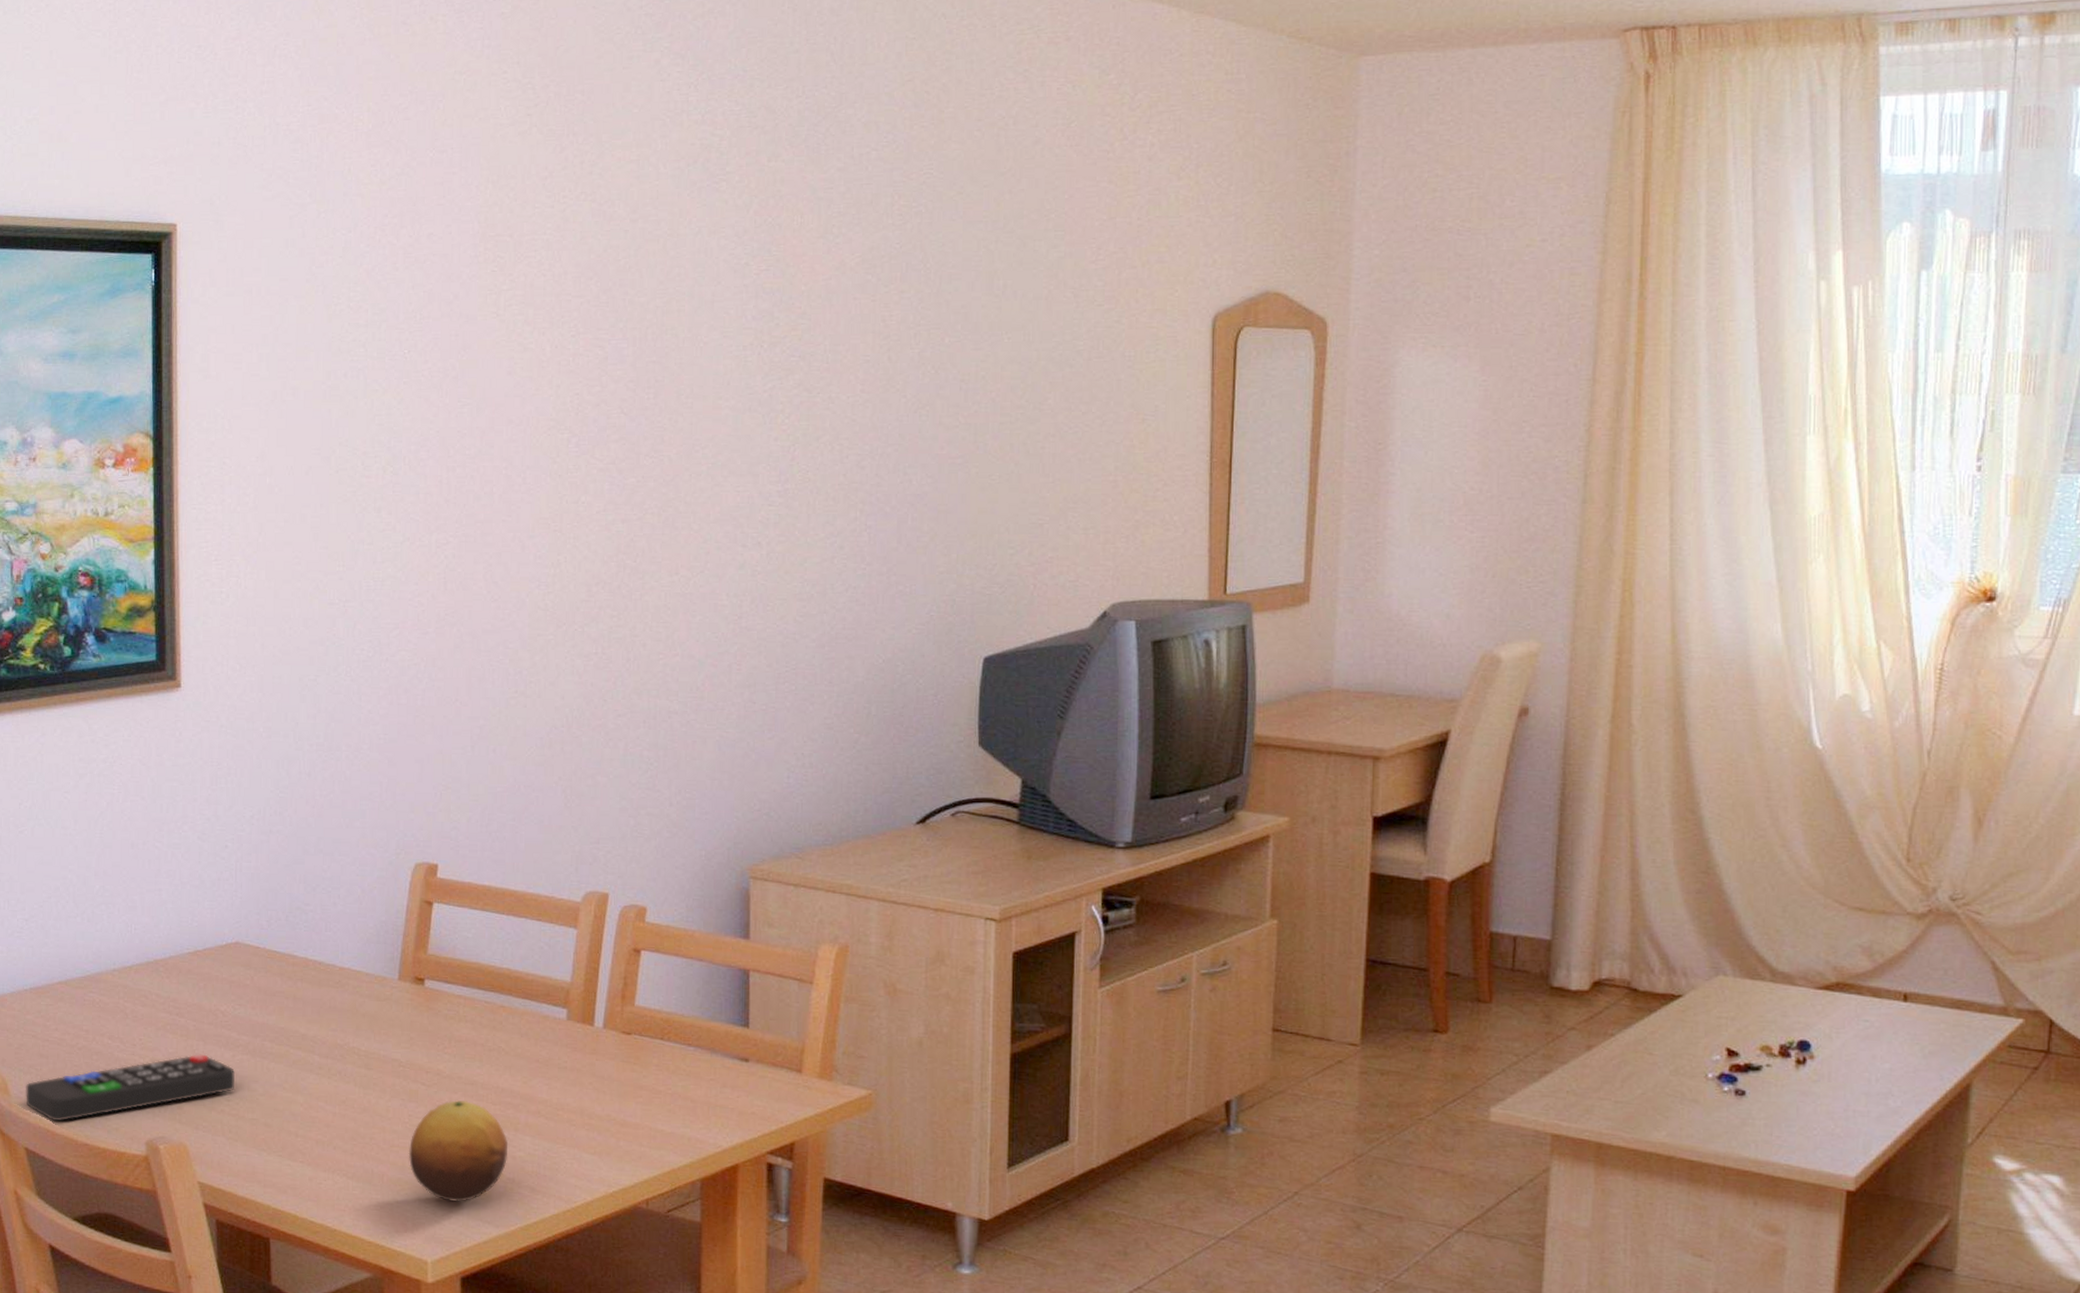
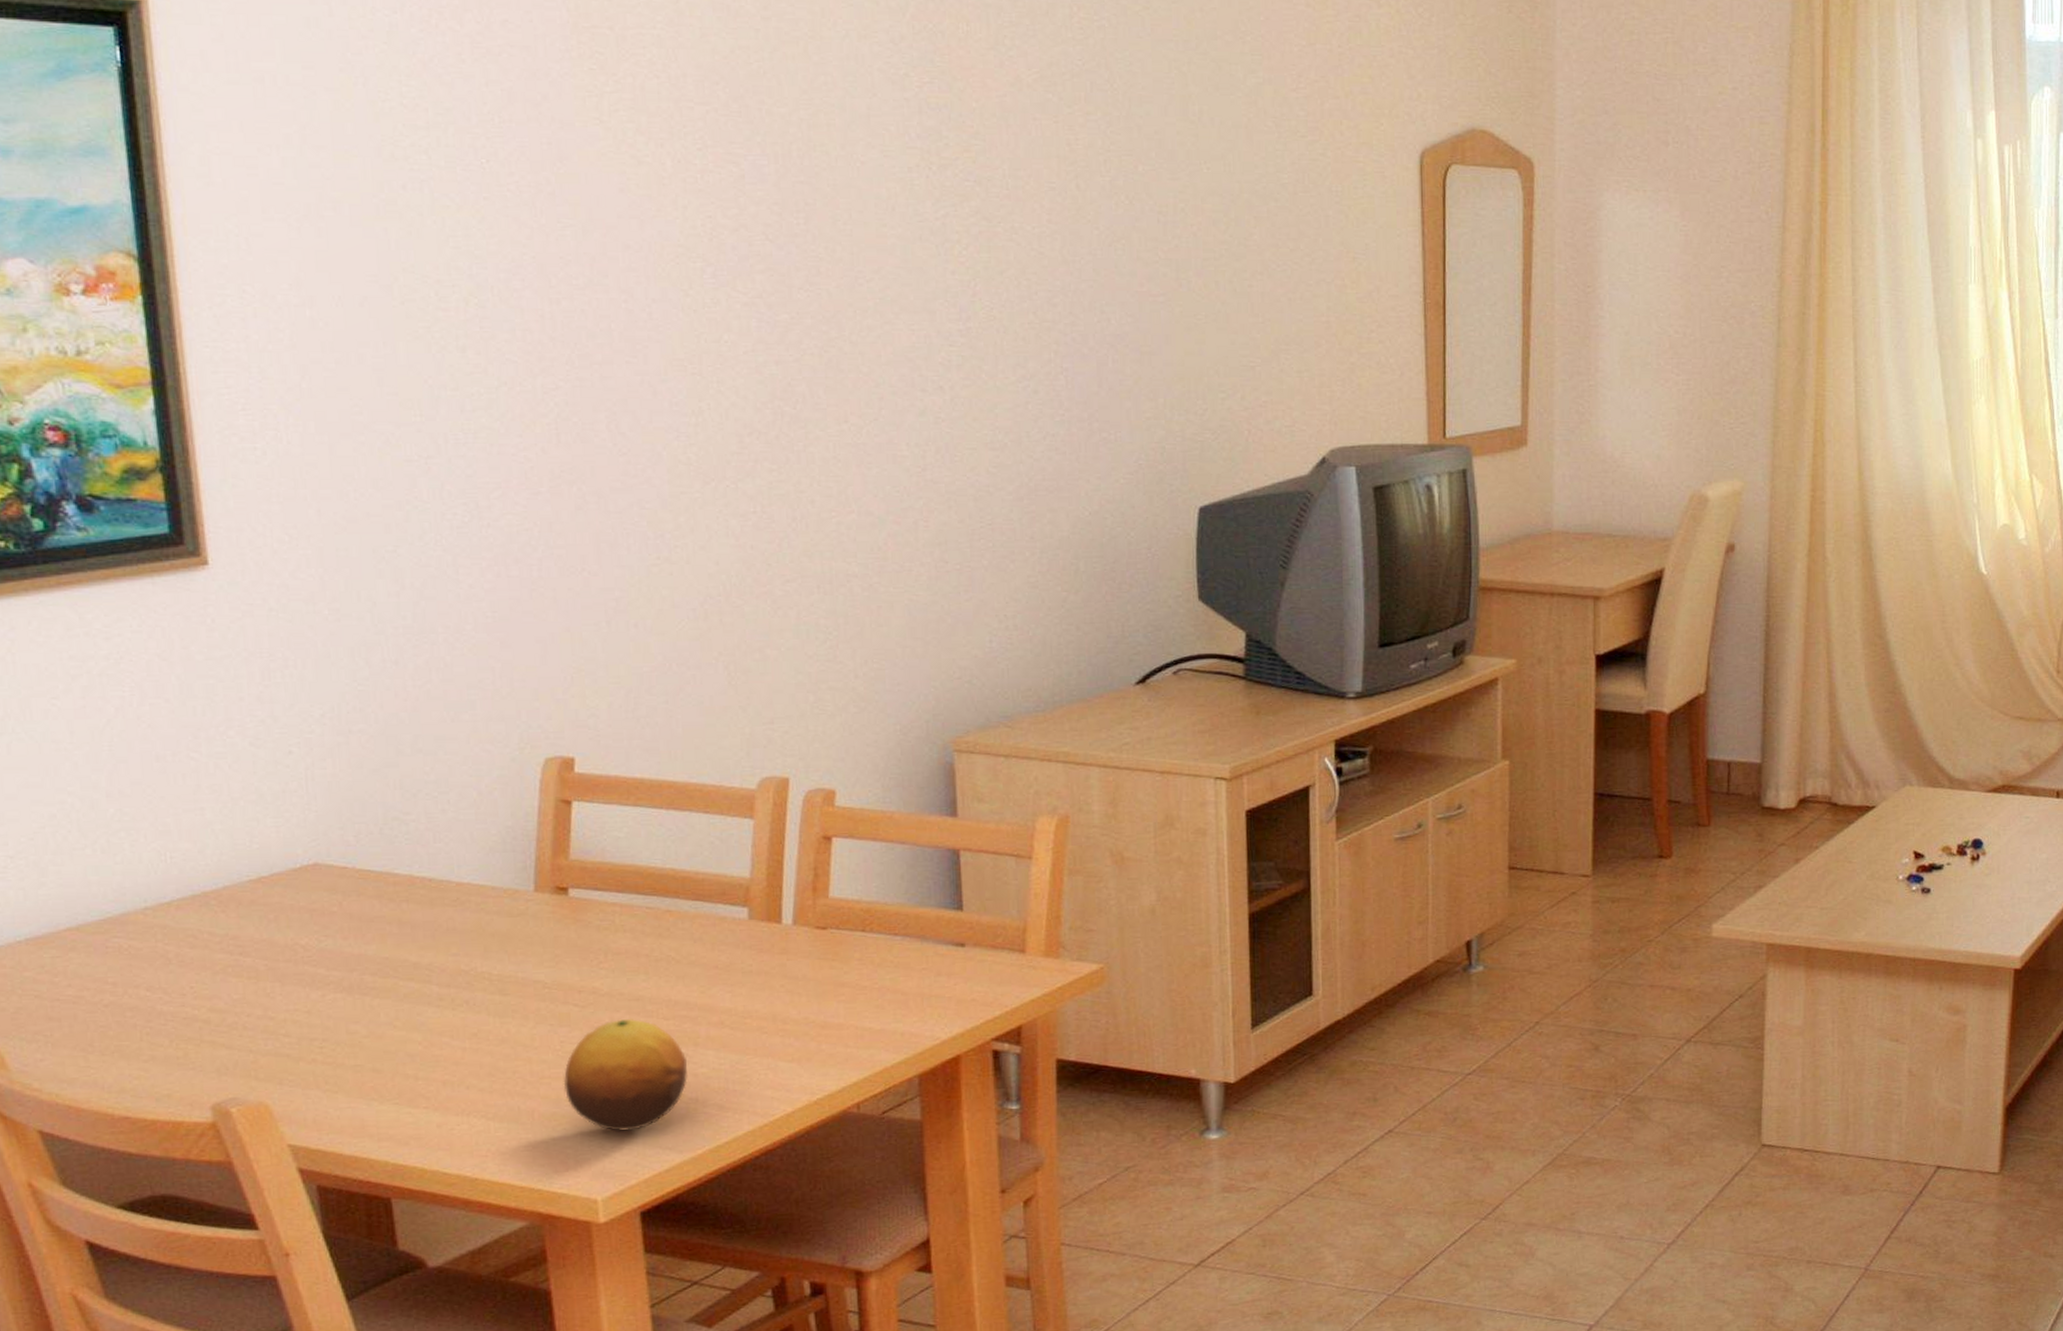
remote control: present [26,1054,236,1122] -> none [31,997,328,1095]

